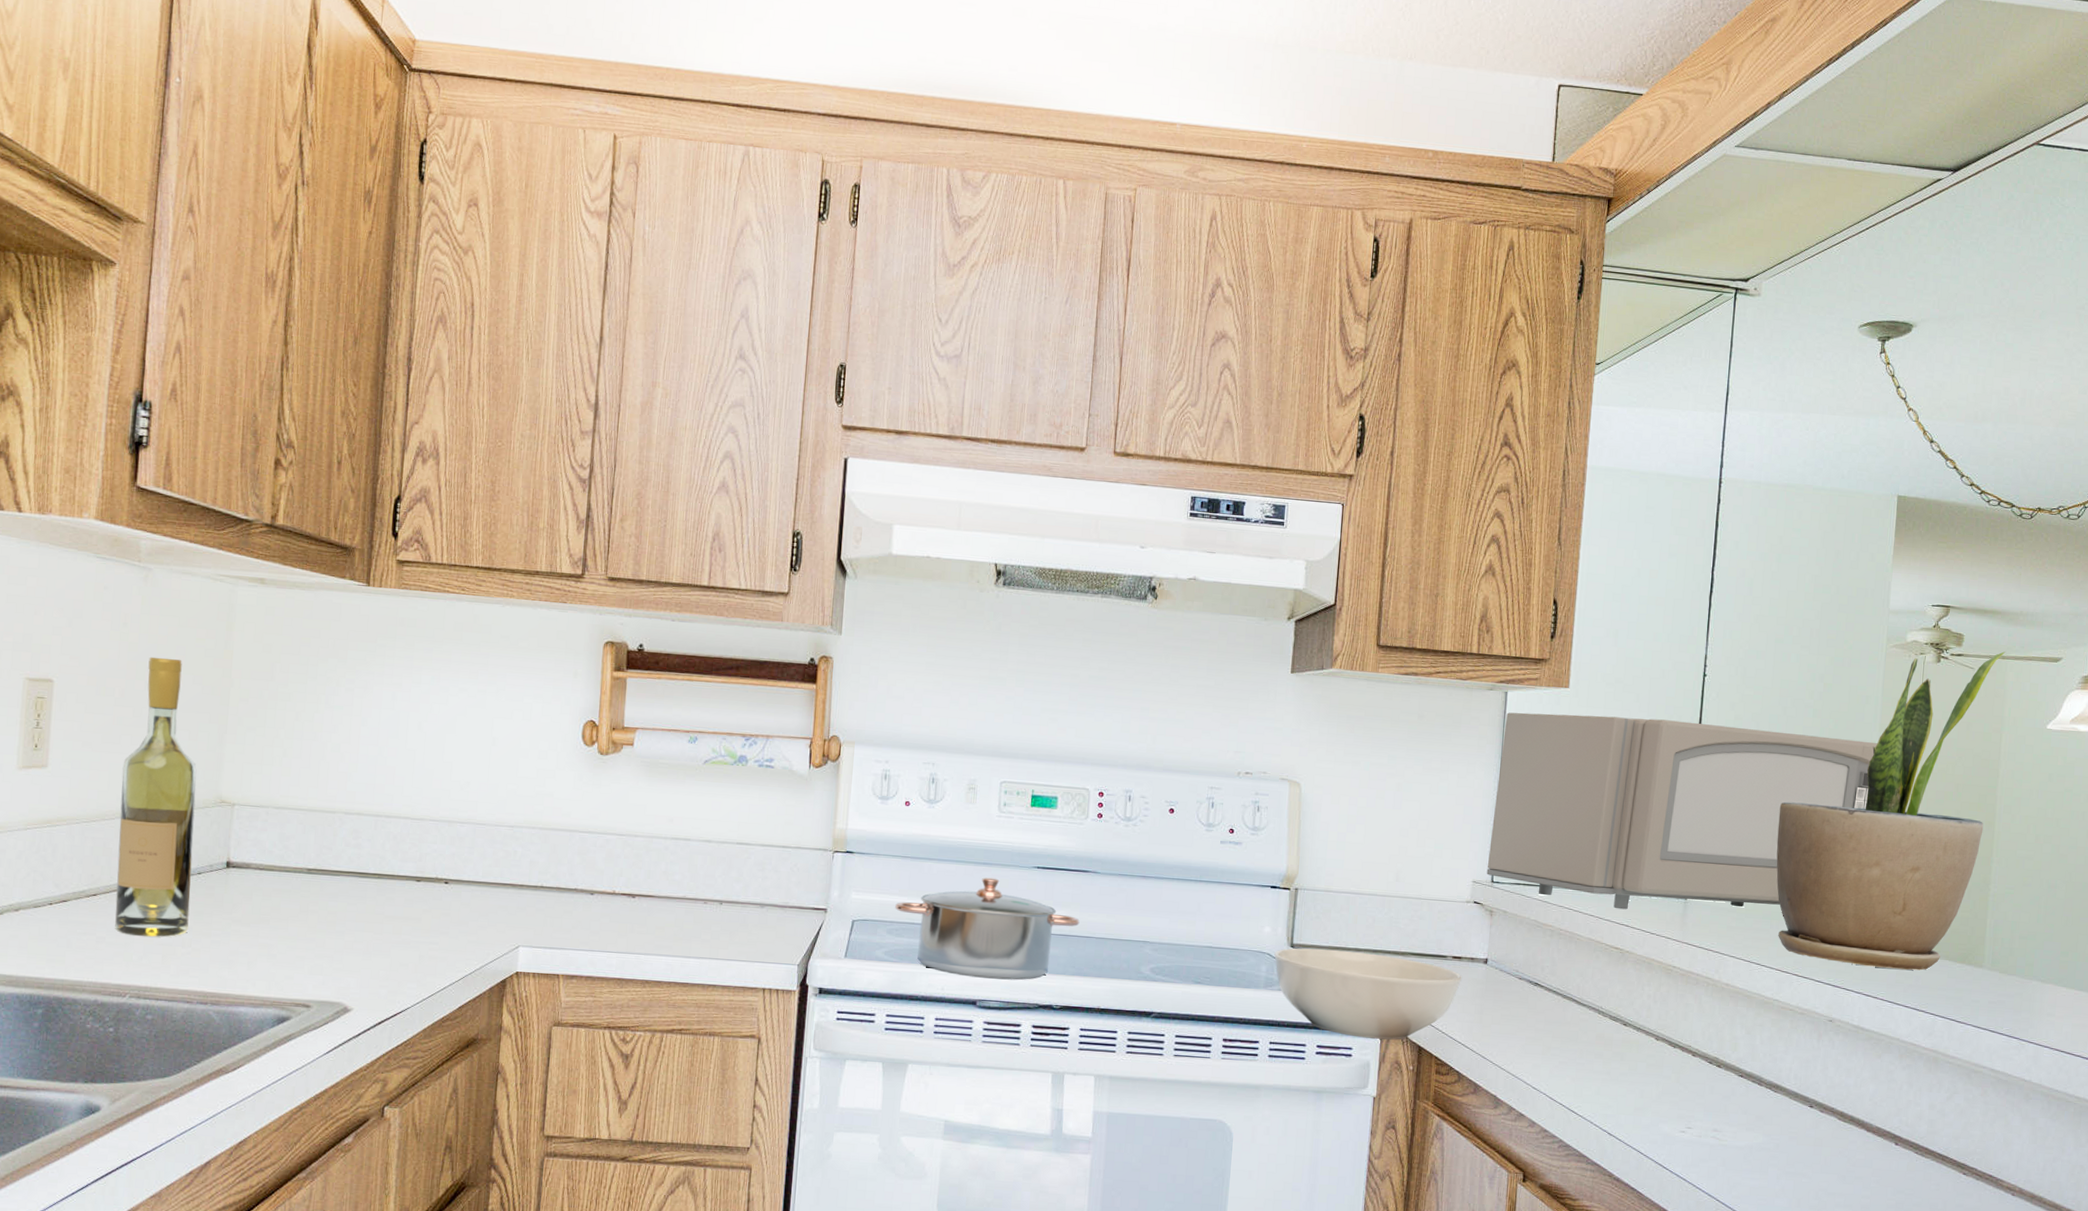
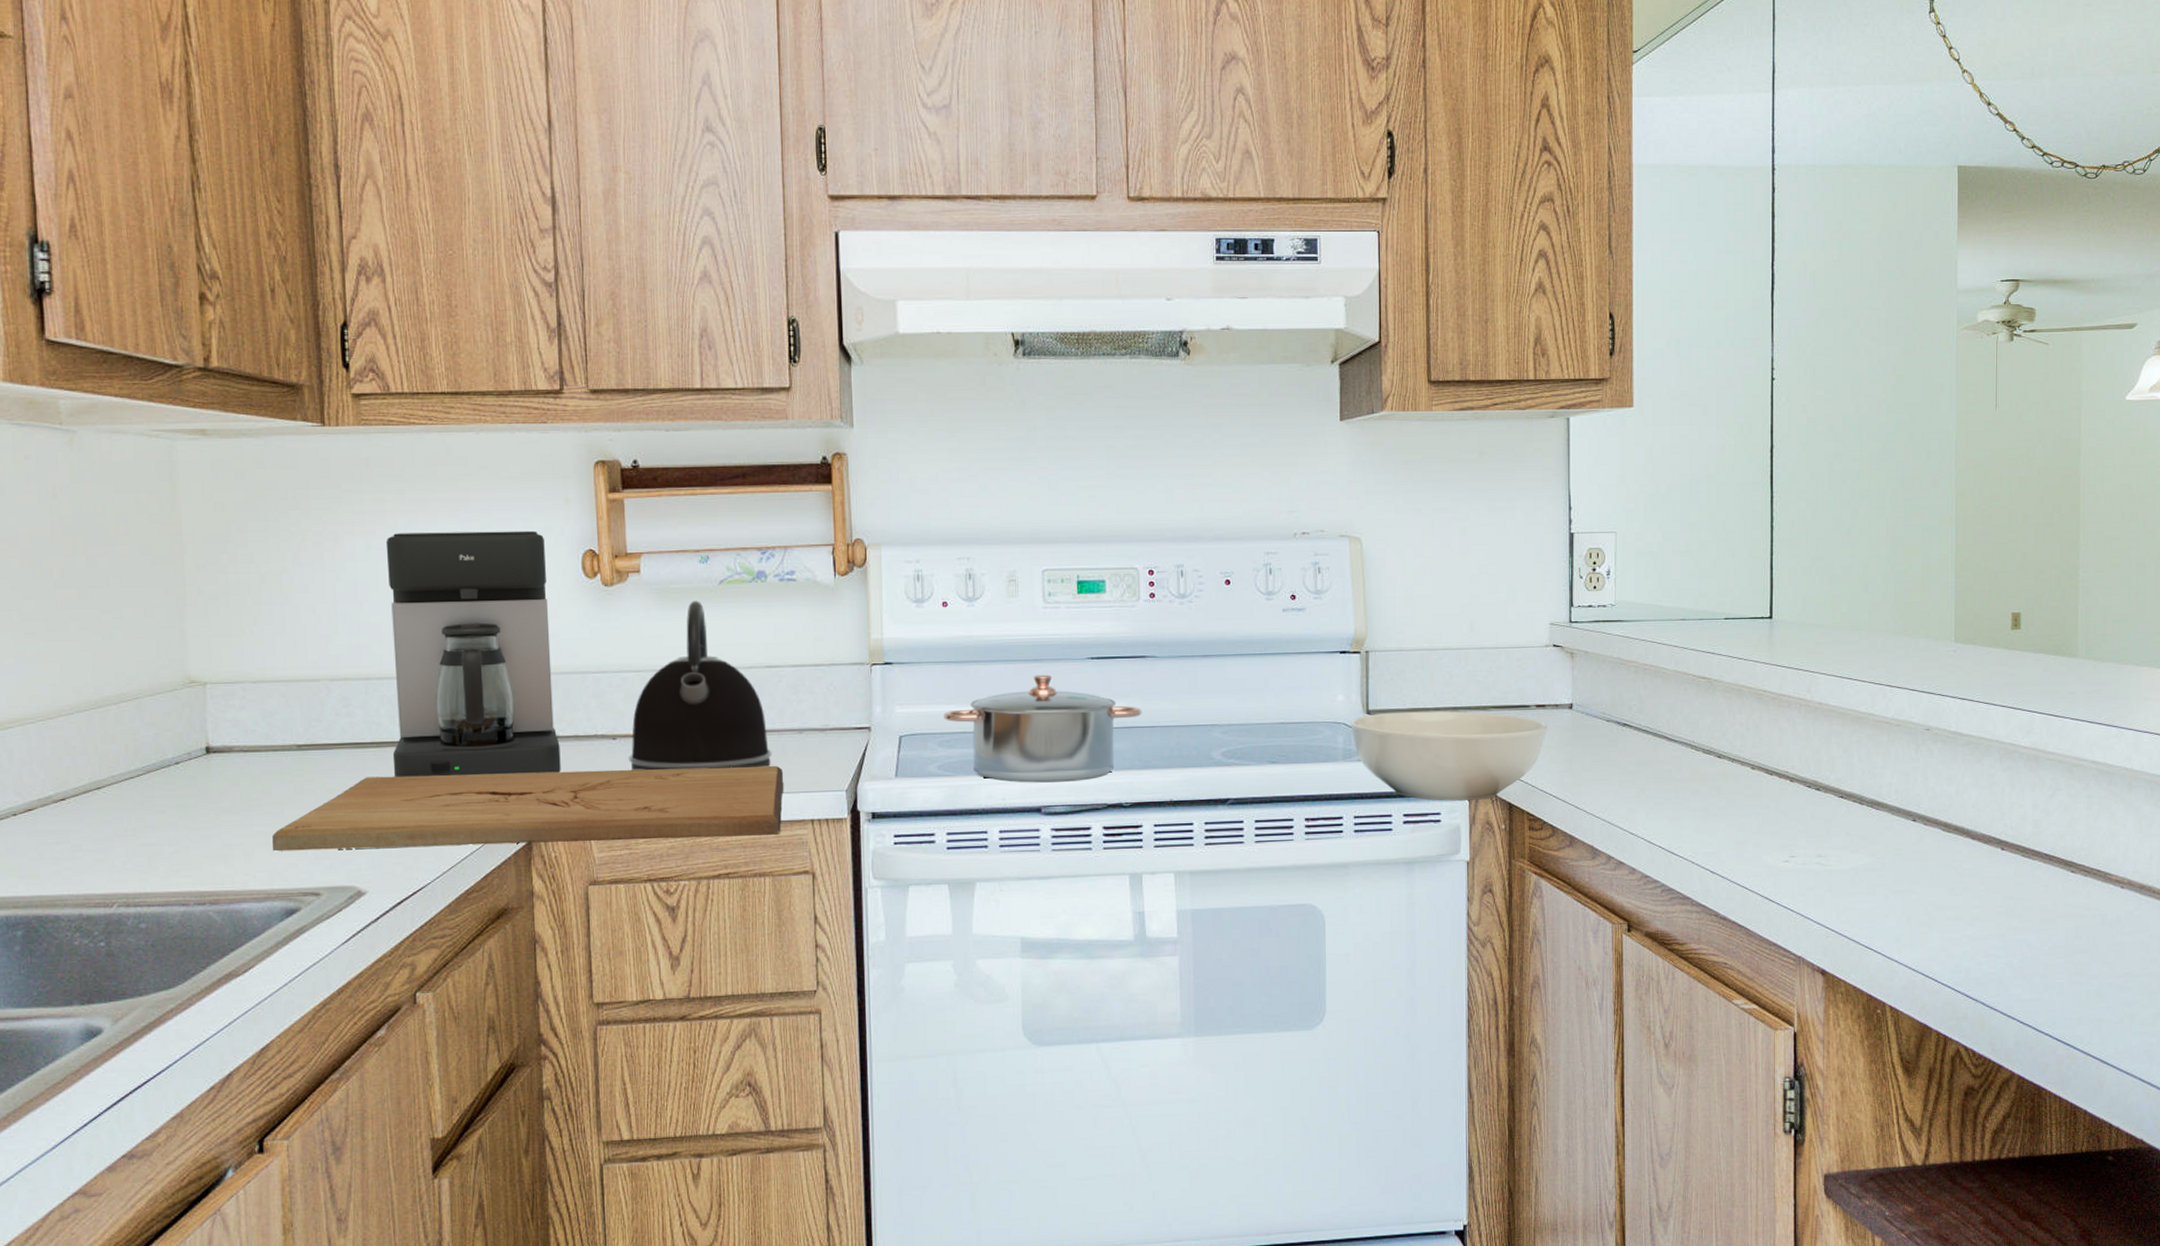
bottle: present [114,656,197,938] -> none [74,529,173,840]
cutting board: none [274,904,743,1000] -> present [272,765,784,852]
coffee maker: none [391,688,551,920] -> present [385,530,561,777]
kettle: none [603,776,734,935] -> present [629,600,772,771]
microwave: present [1486,712,1877,910] -> none [1563,430,1955,637]
potted plant: present [1776,651,2006,971] -> none [1860,323,2079,669]

